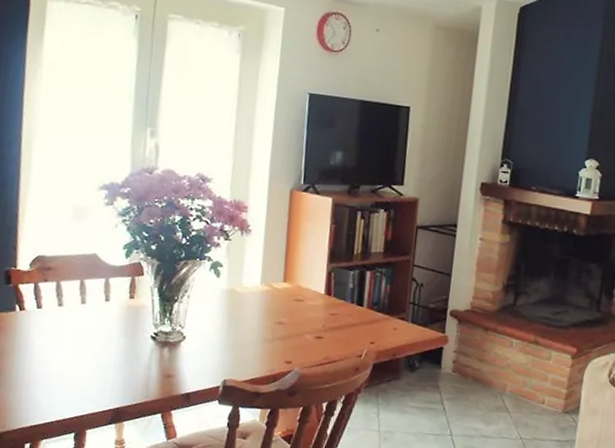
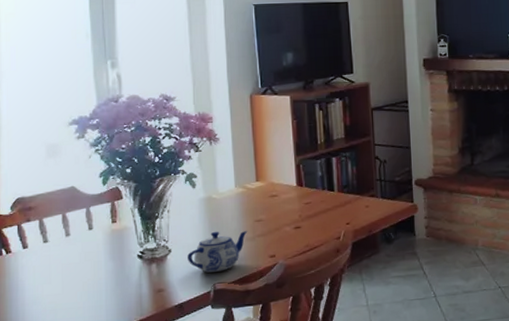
teapot: none [201,325,267,368] -> present [187,231,248,273]

